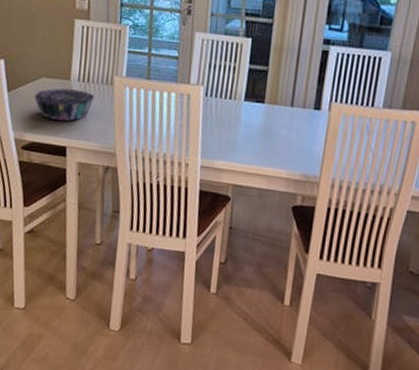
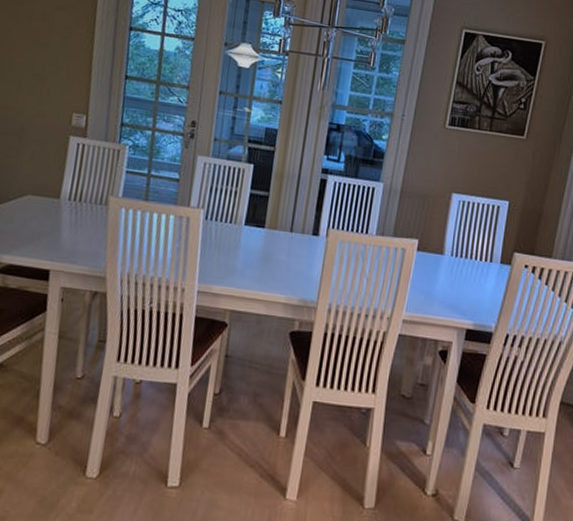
decorative bowl: present [33,87,95,122] -> none [15,206,87,243]

